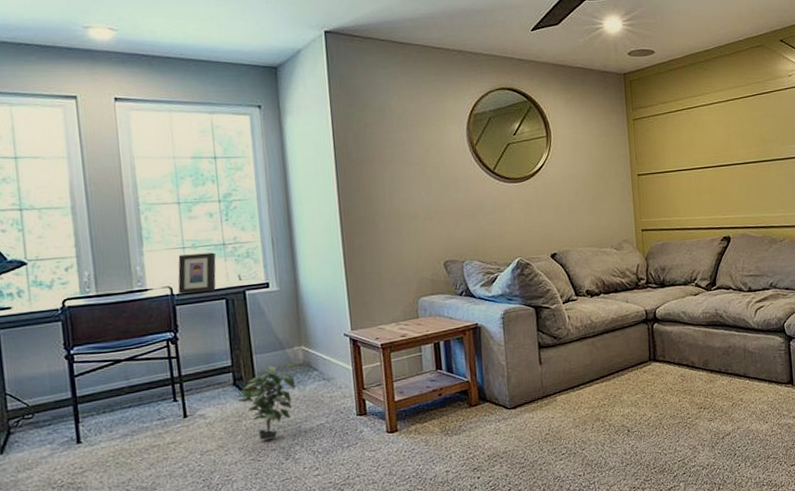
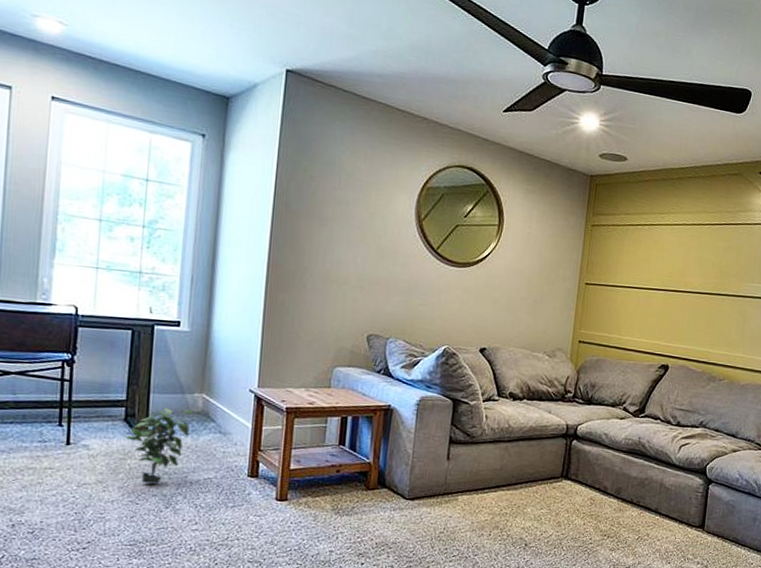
picture frame: present [178,252,216,295] -> none [84,275,129,320]

